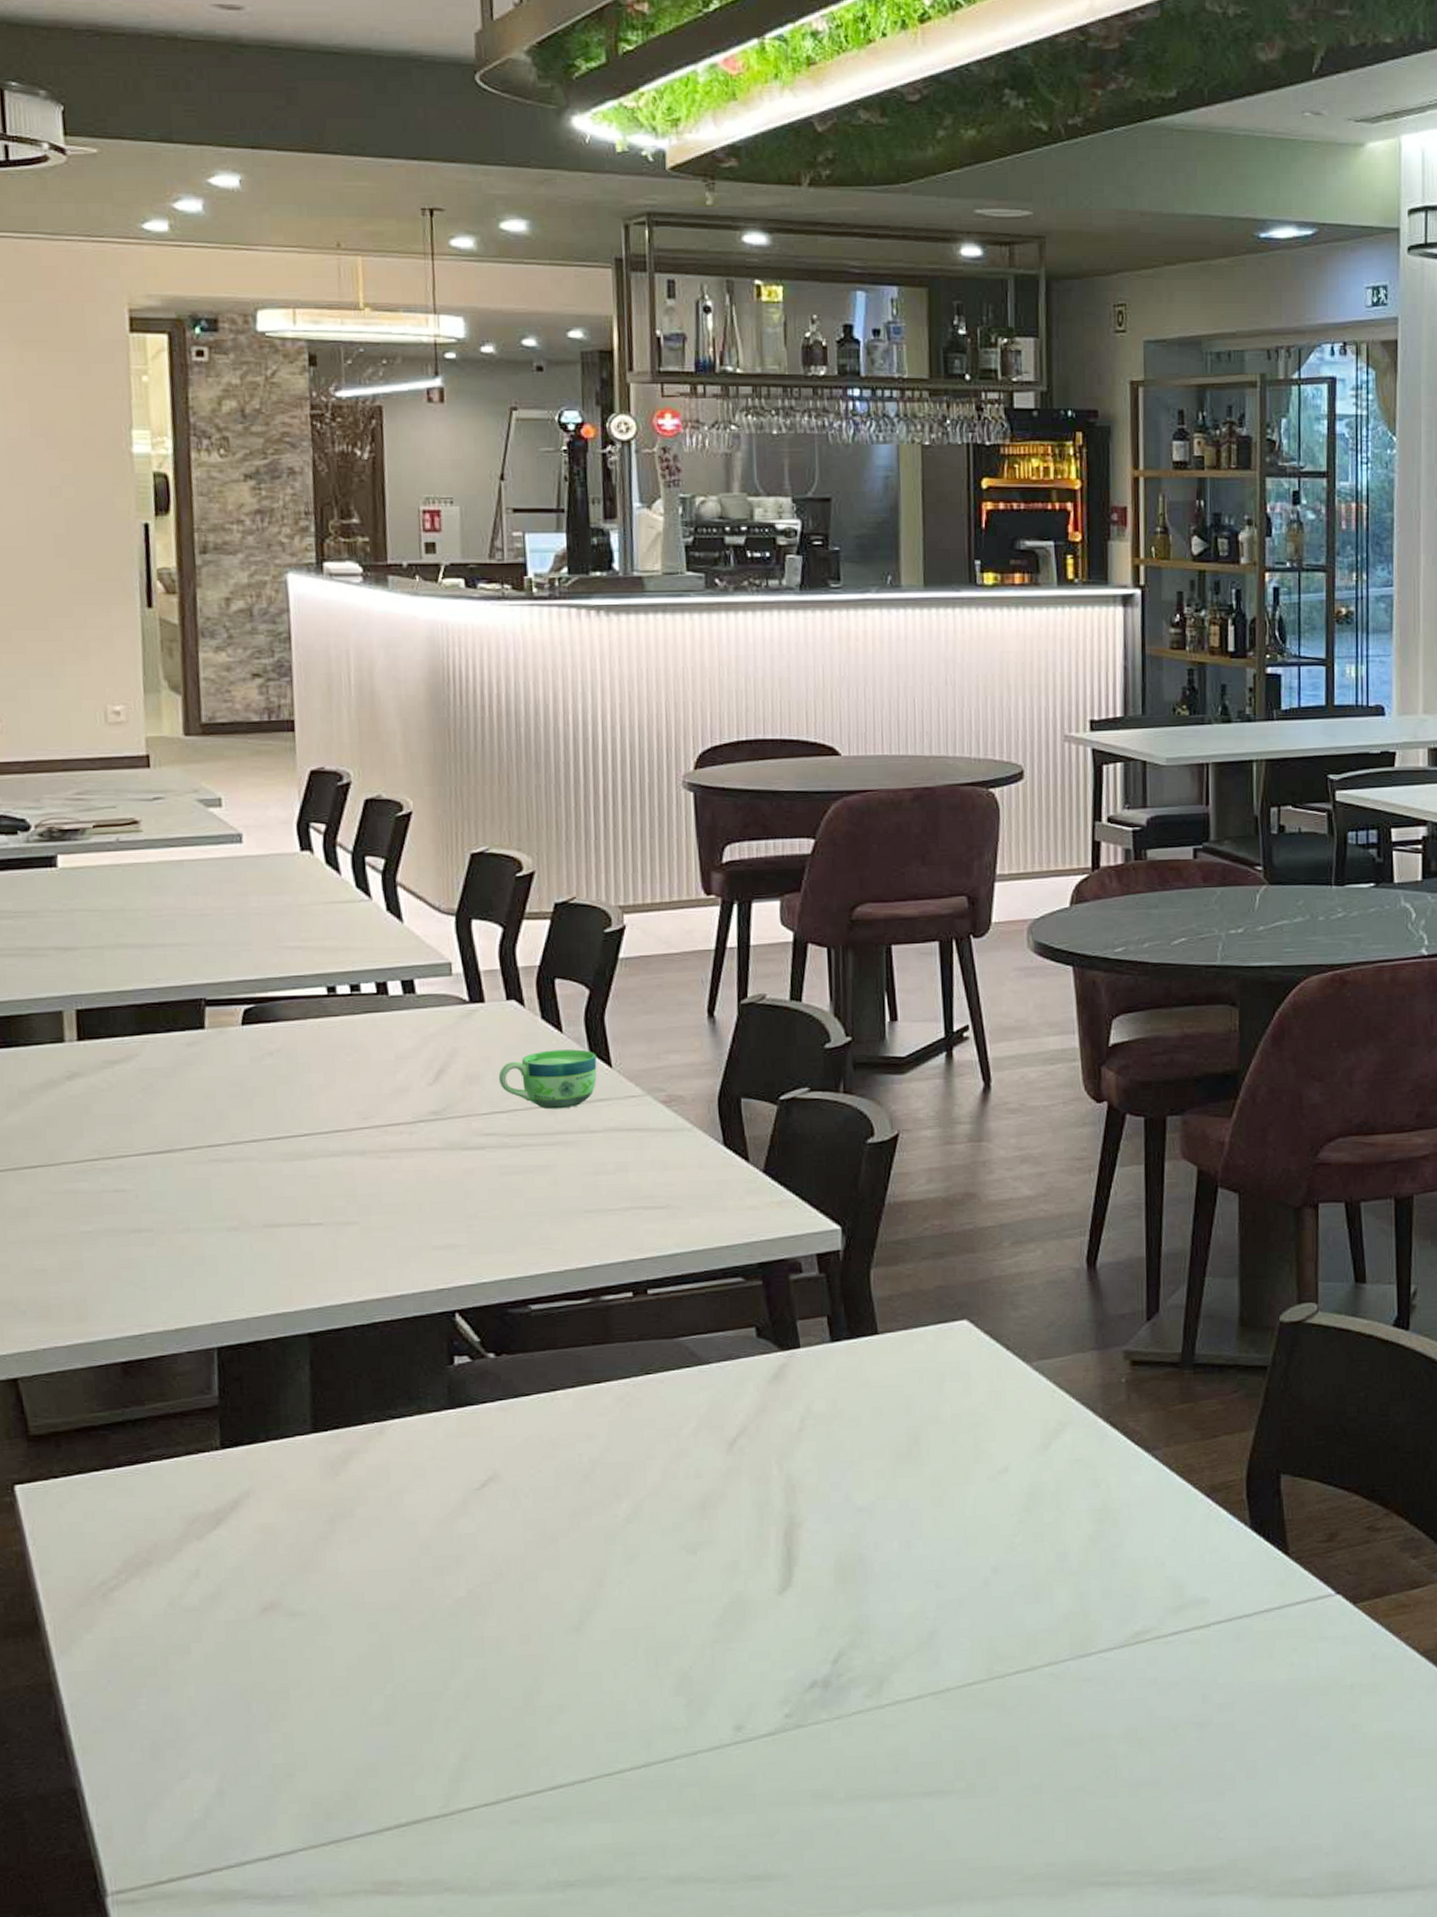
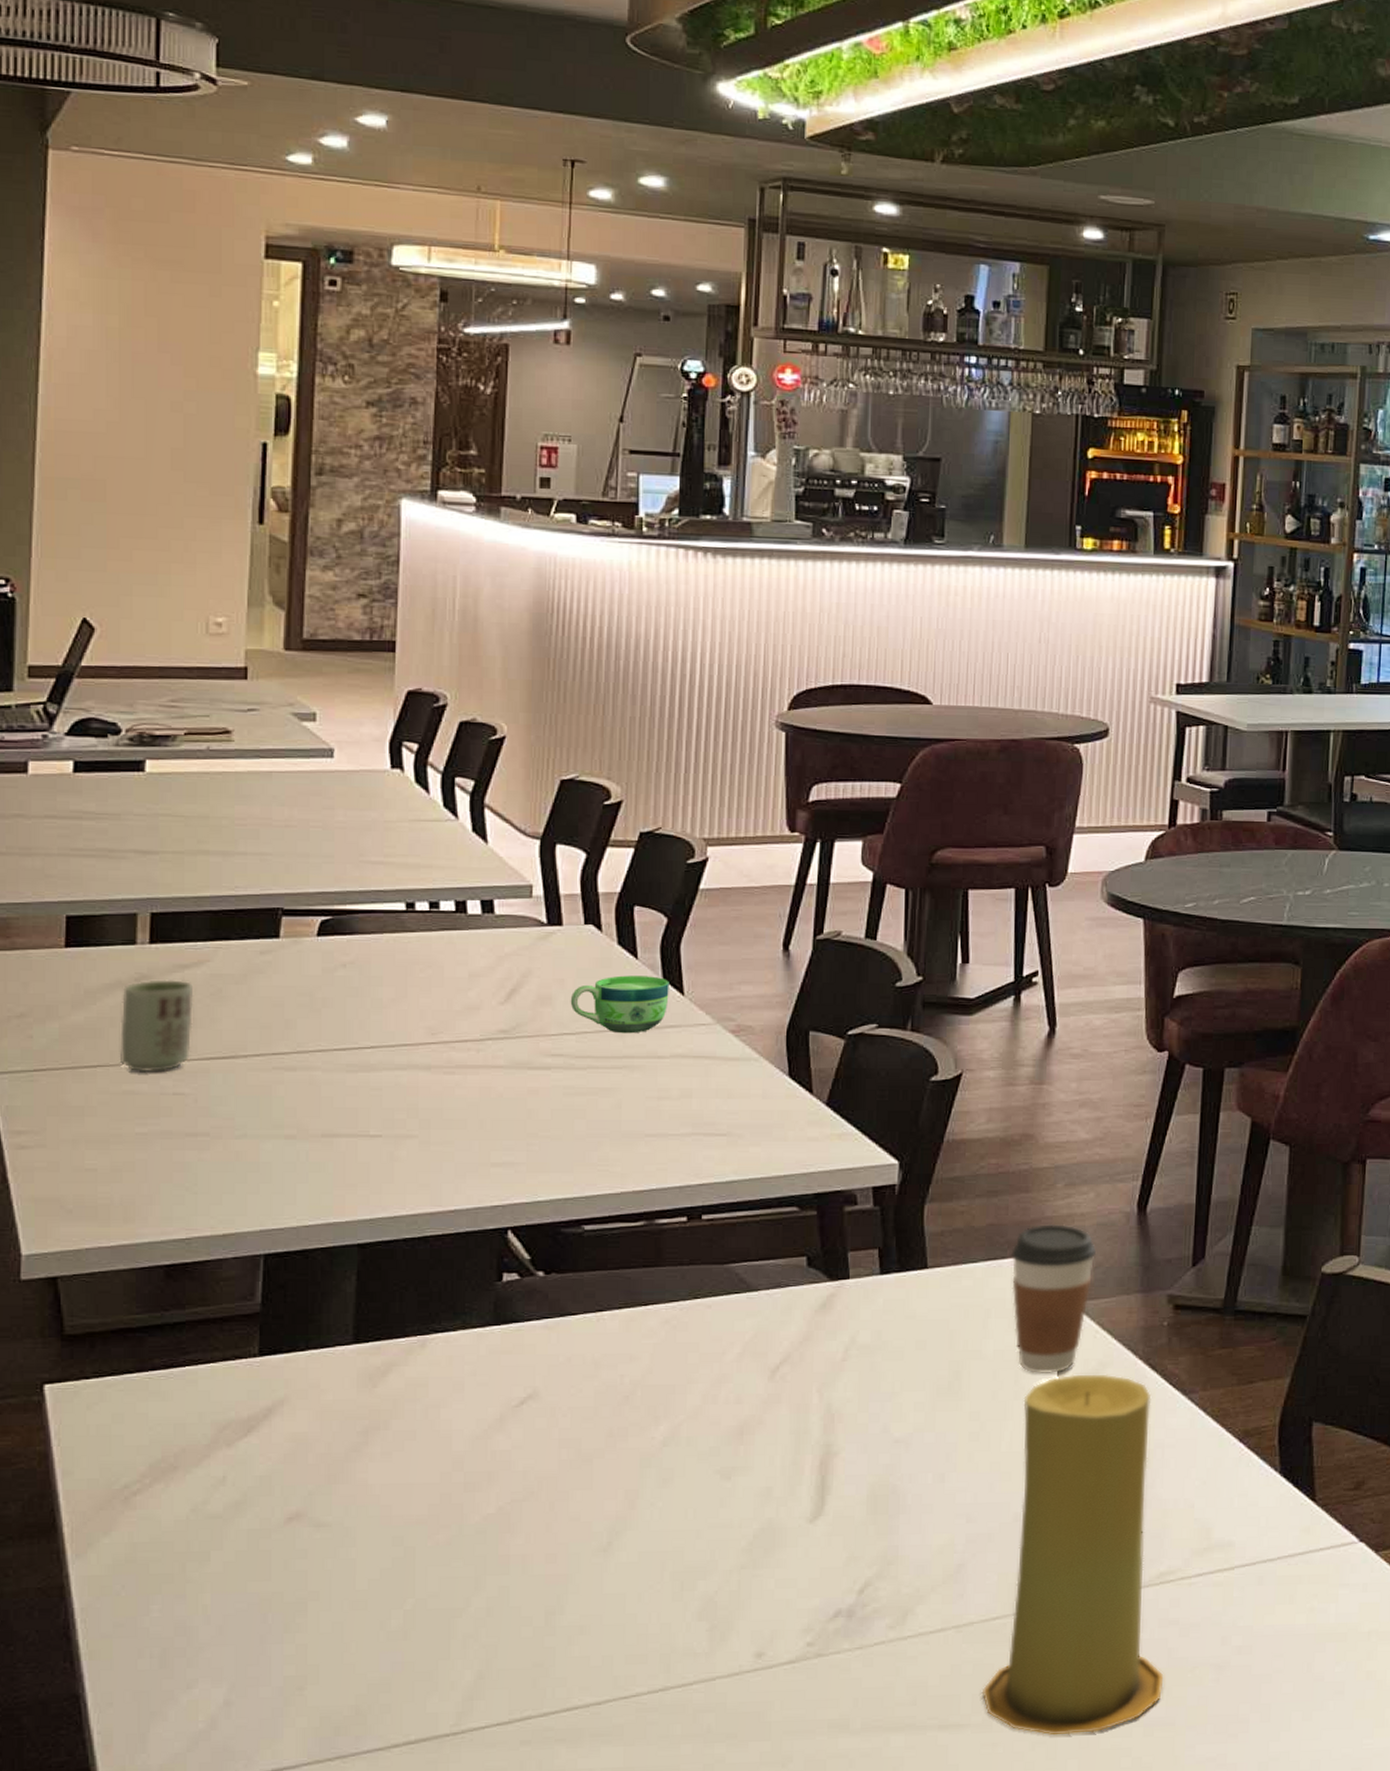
cup: none [55,1076,128,1171] -> present [119,980,194,1073]
coffee cup: none [960,1283,1049,1436] -> present [1010,1224,1097,1373]
candle: none [963,1433,1146,1799] -> present [981,1374,1164,1736]

